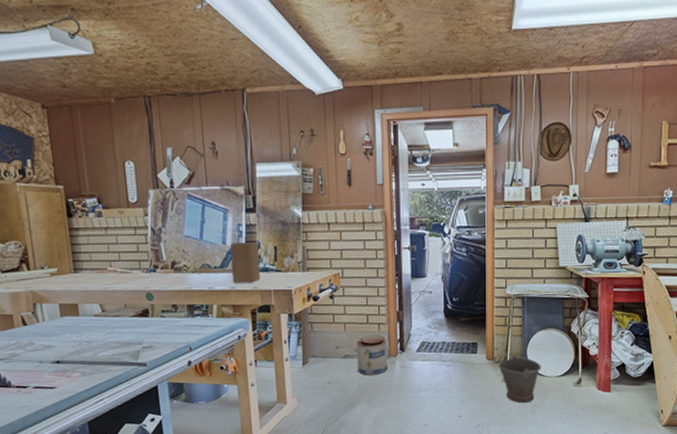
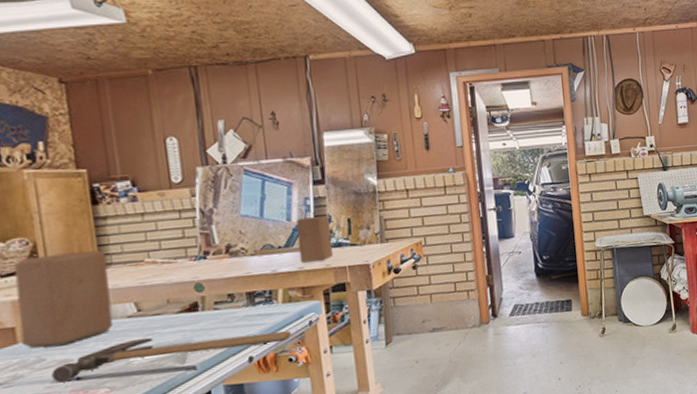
wood block: none [10,256,84,334] -> present [13,250,114,348]
claw hammer: none [39,335,223,364] -> present [52,331,291,383]
paint can: present [353,335,391,375] -> none [441,302,482,348]
bucket: present [497,354,542,403] -> none [593,307,637,357]

